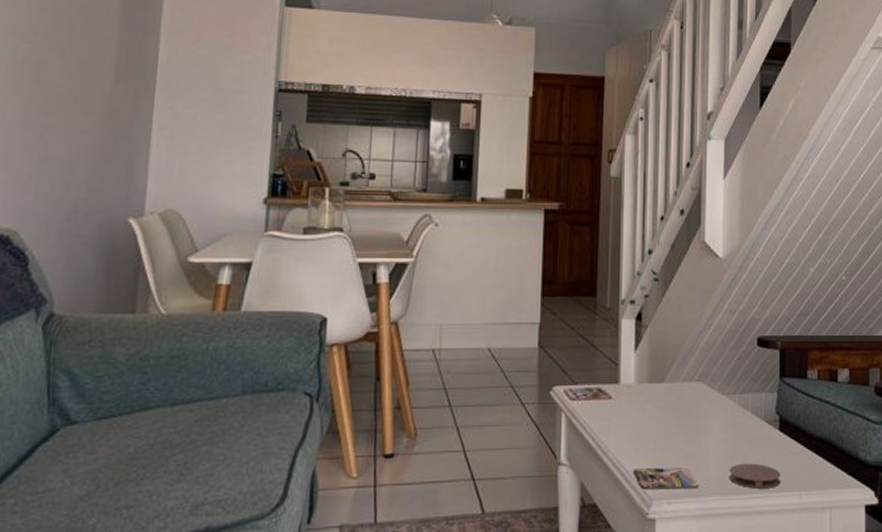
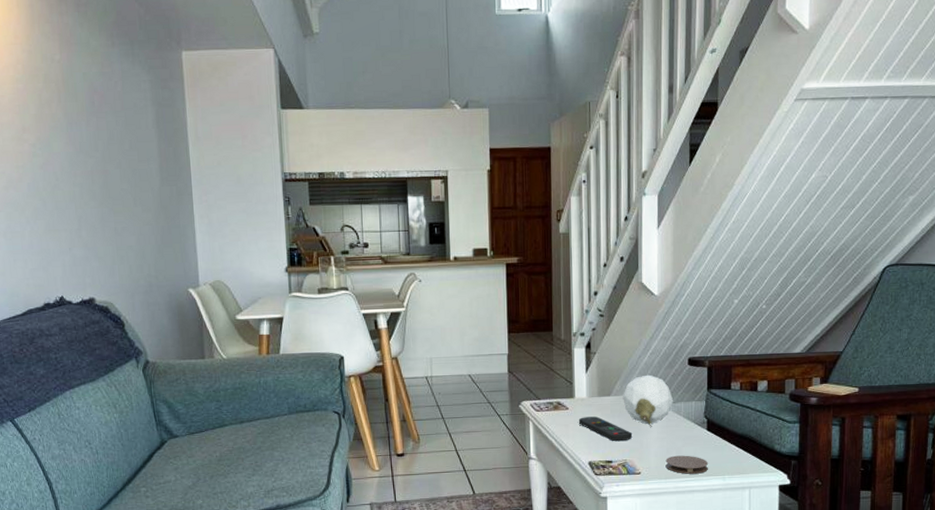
remote control: none [623,409,690,443] -> present [578,416,633,442]
decorative egg: none [679,356,740,425] -> present [623,374,674,427]

